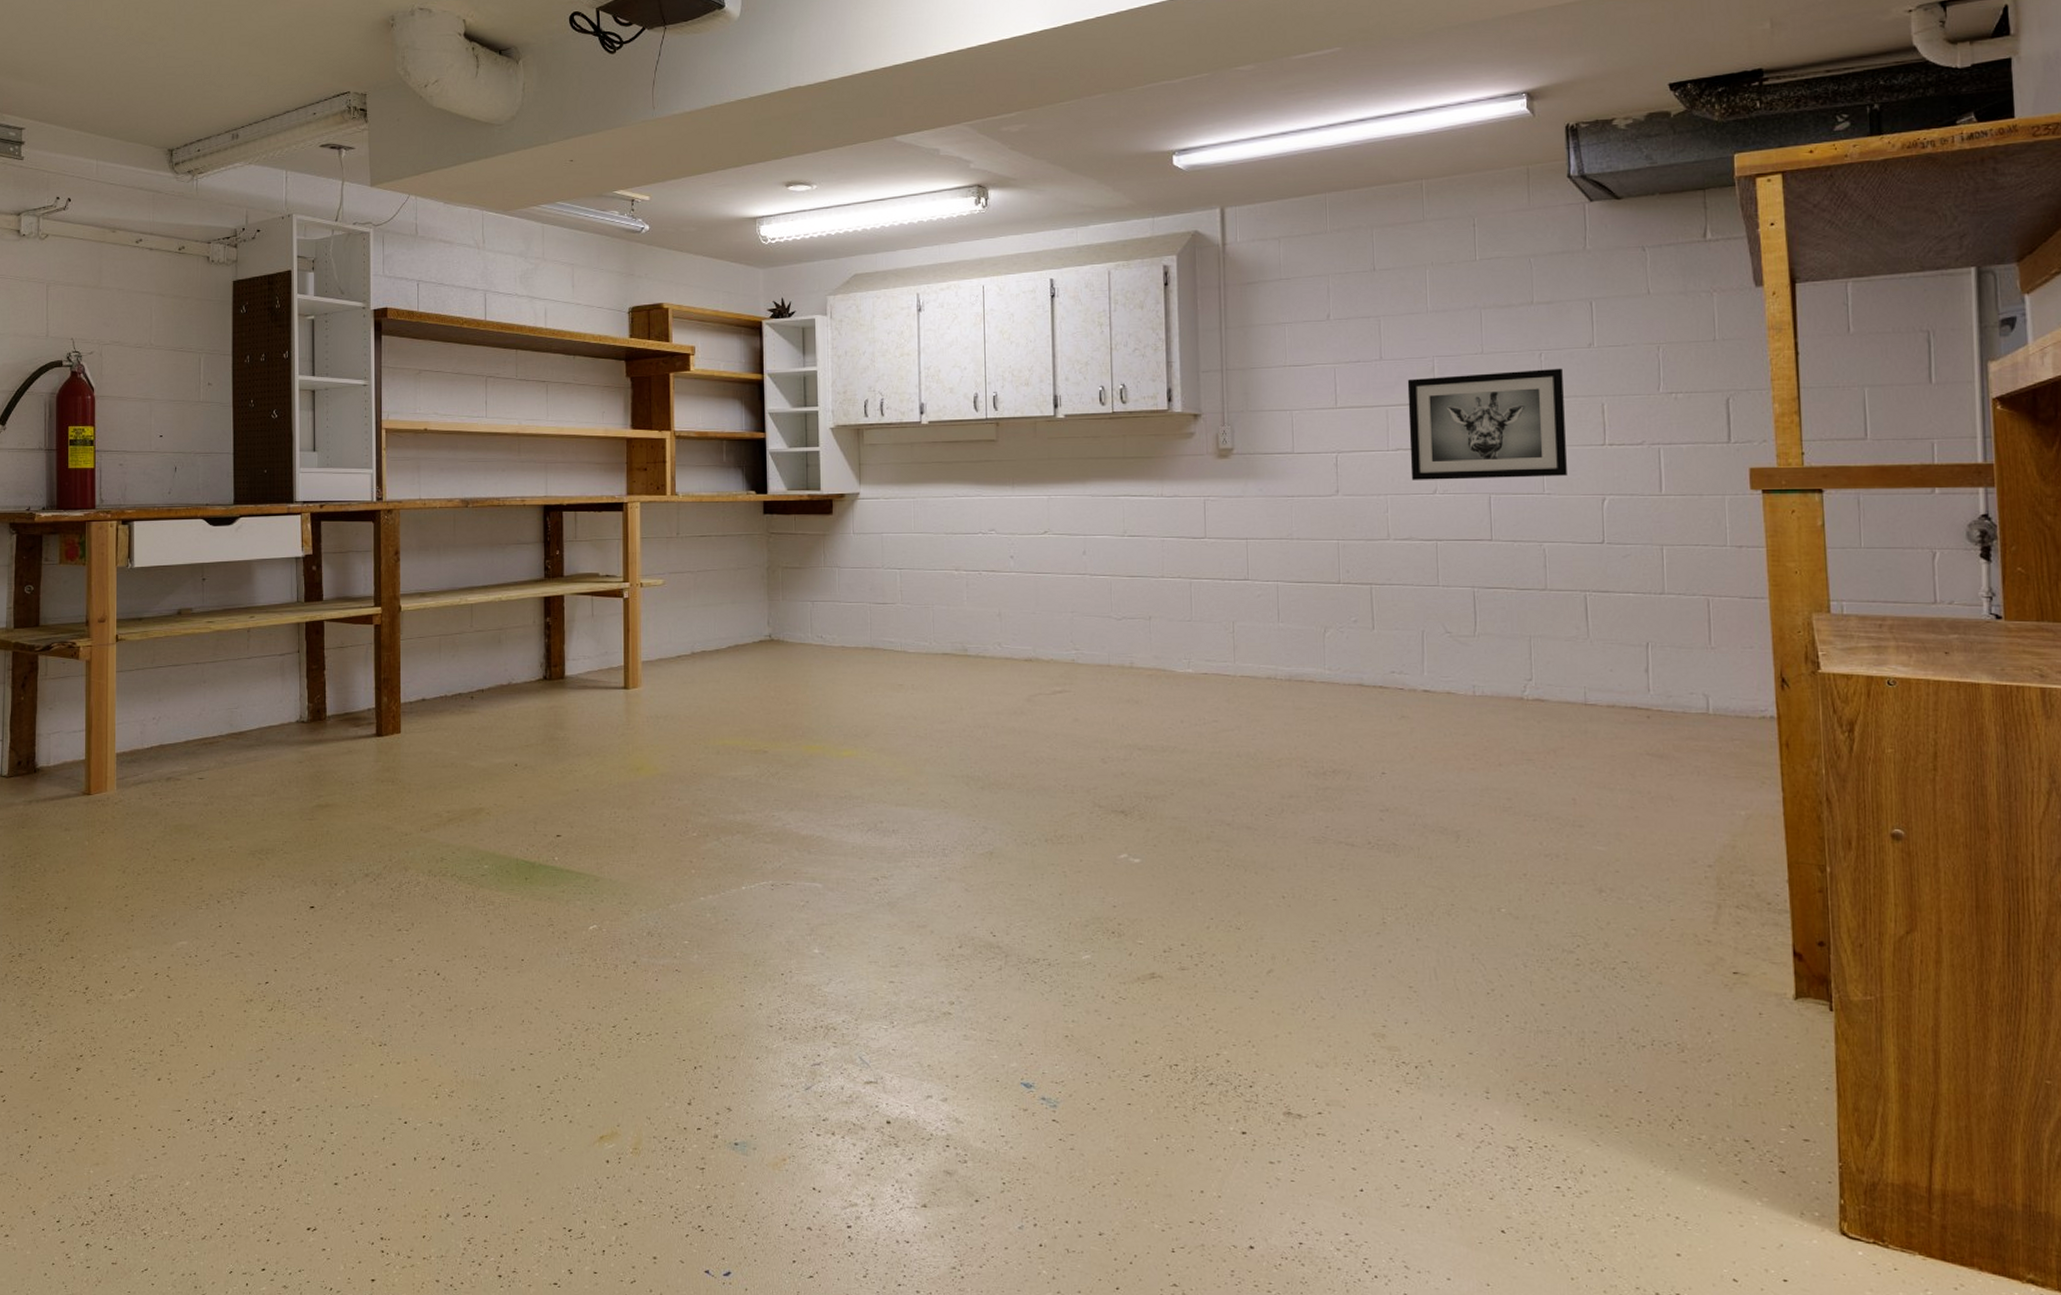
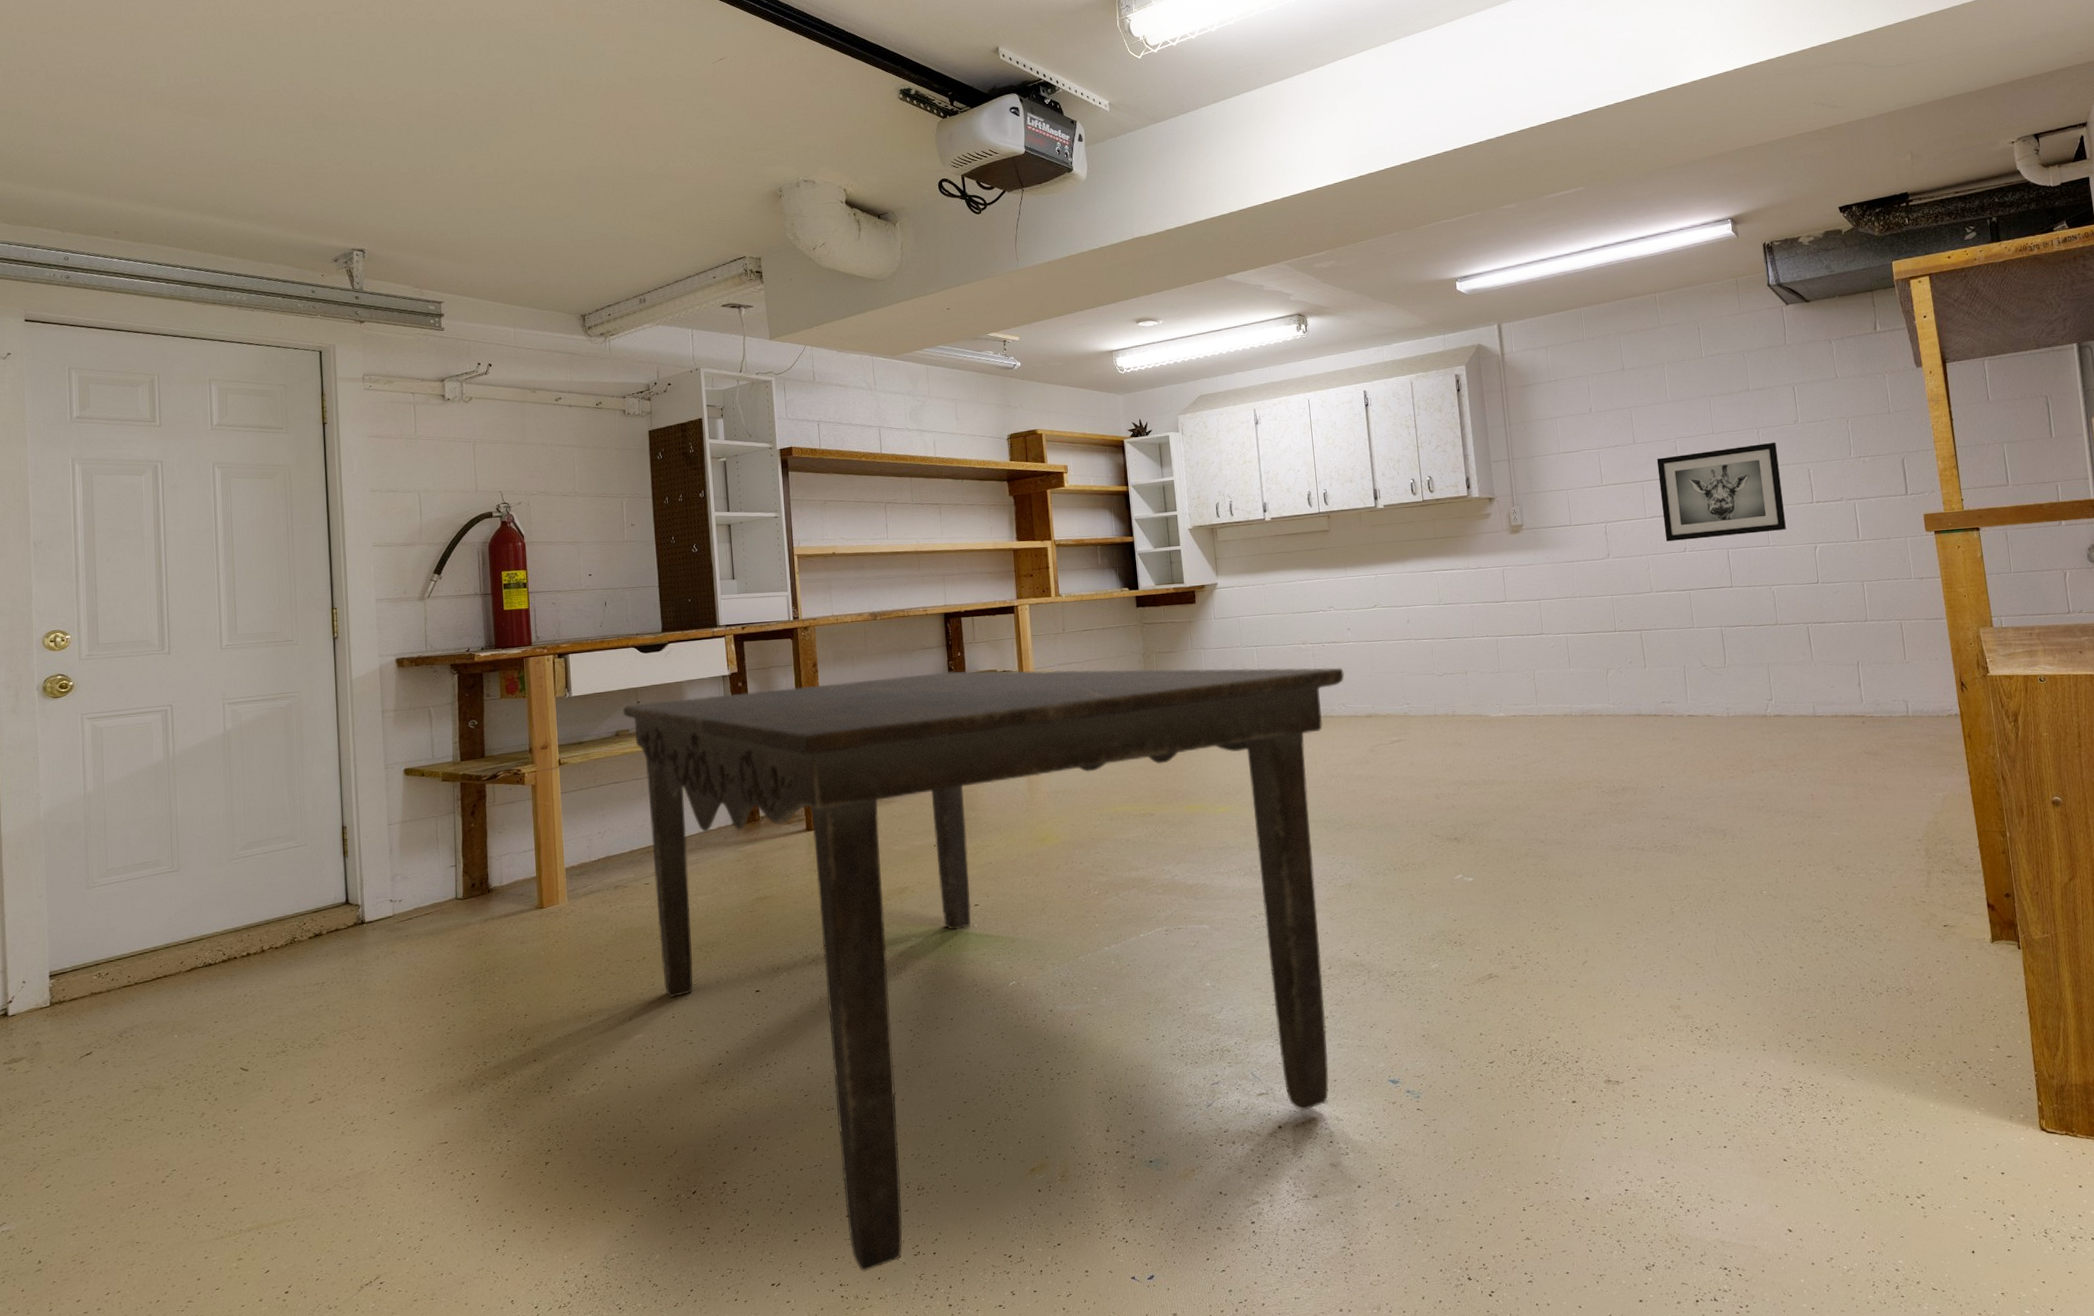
dining table: none [187,572,1003,1227] -> present [623,667,1344,1272]

